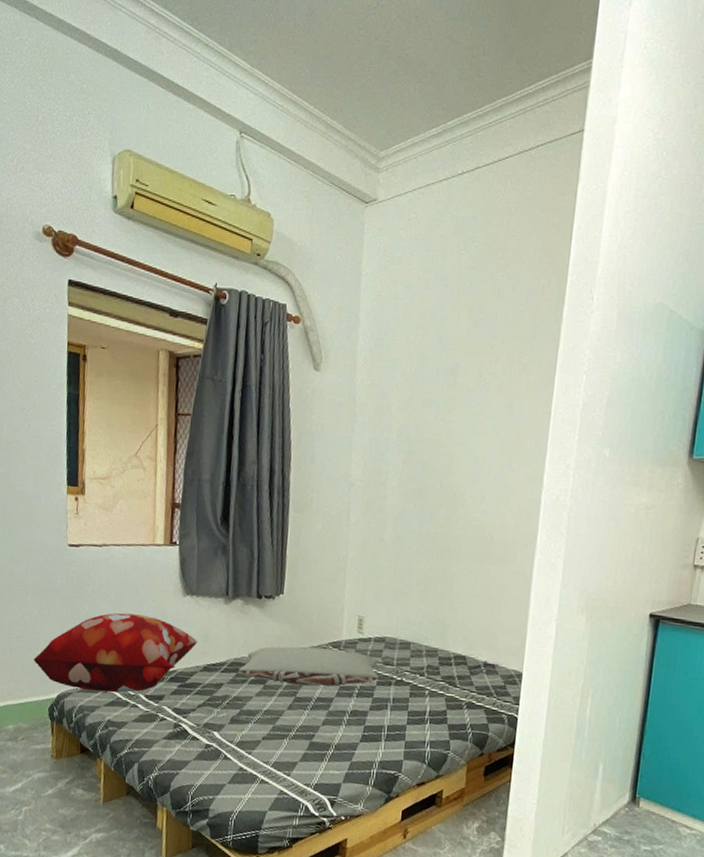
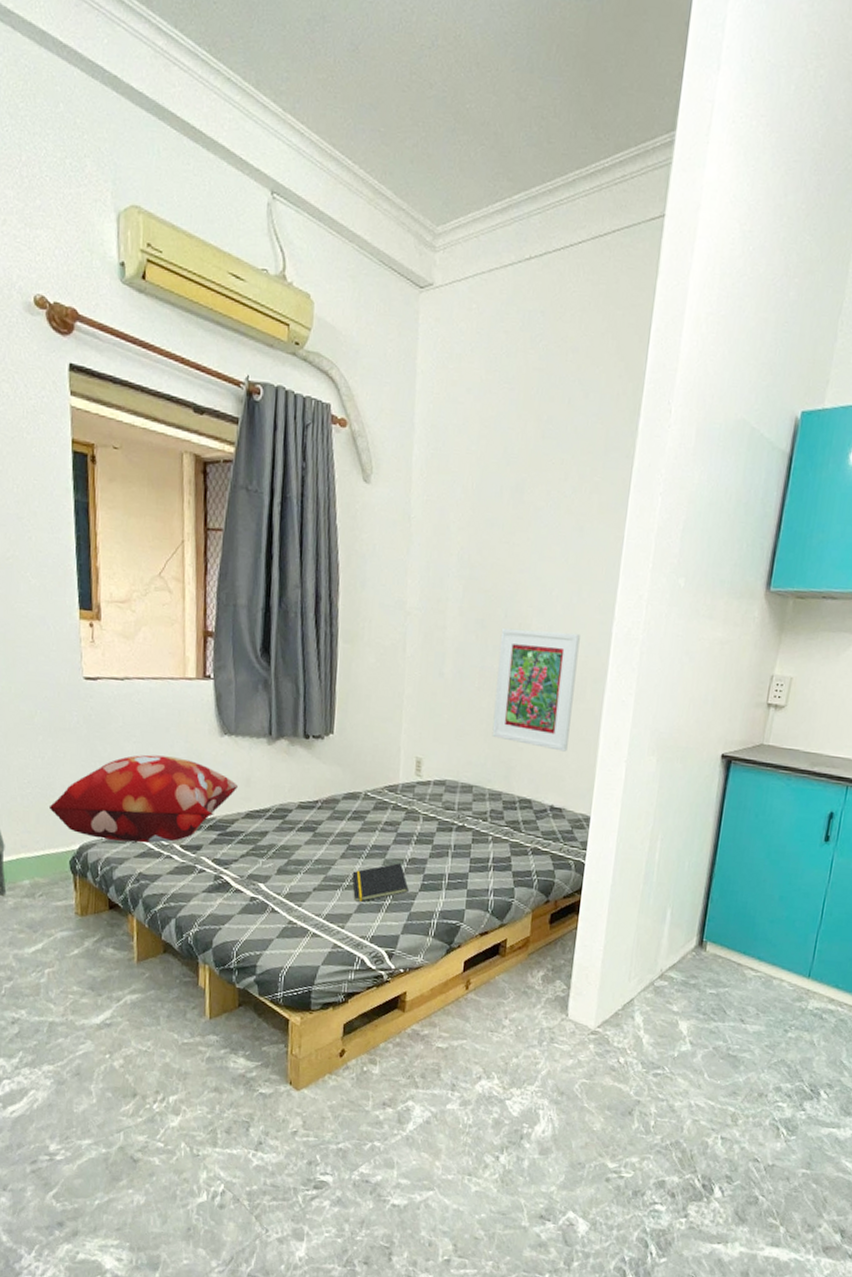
pillow: present [238,646,379,687] -> none [285,790,439,834]
notepad: none [298,715,350,751] -> present [352,863,409,902]
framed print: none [428,496,511,611] -> present [492,627,580,752]

